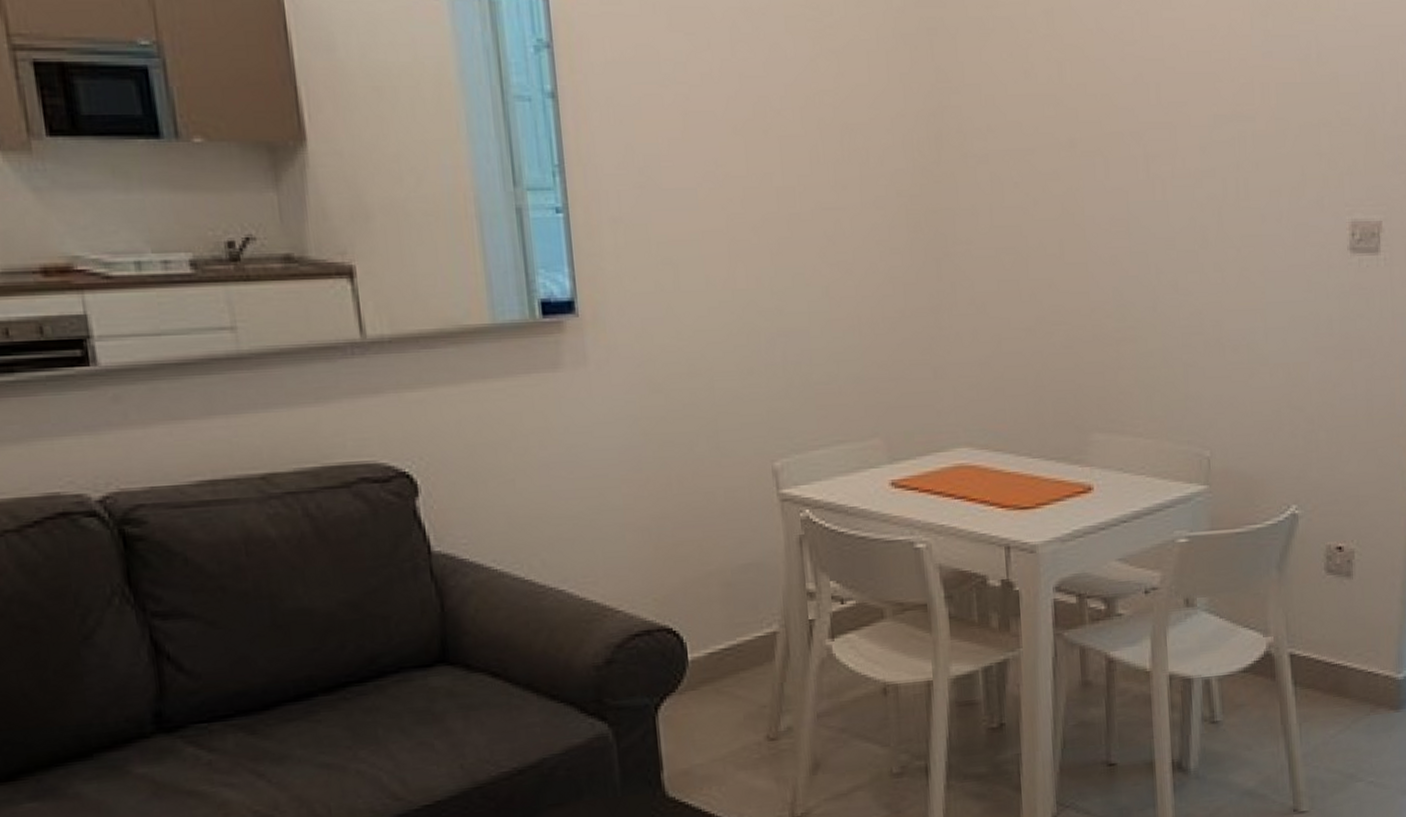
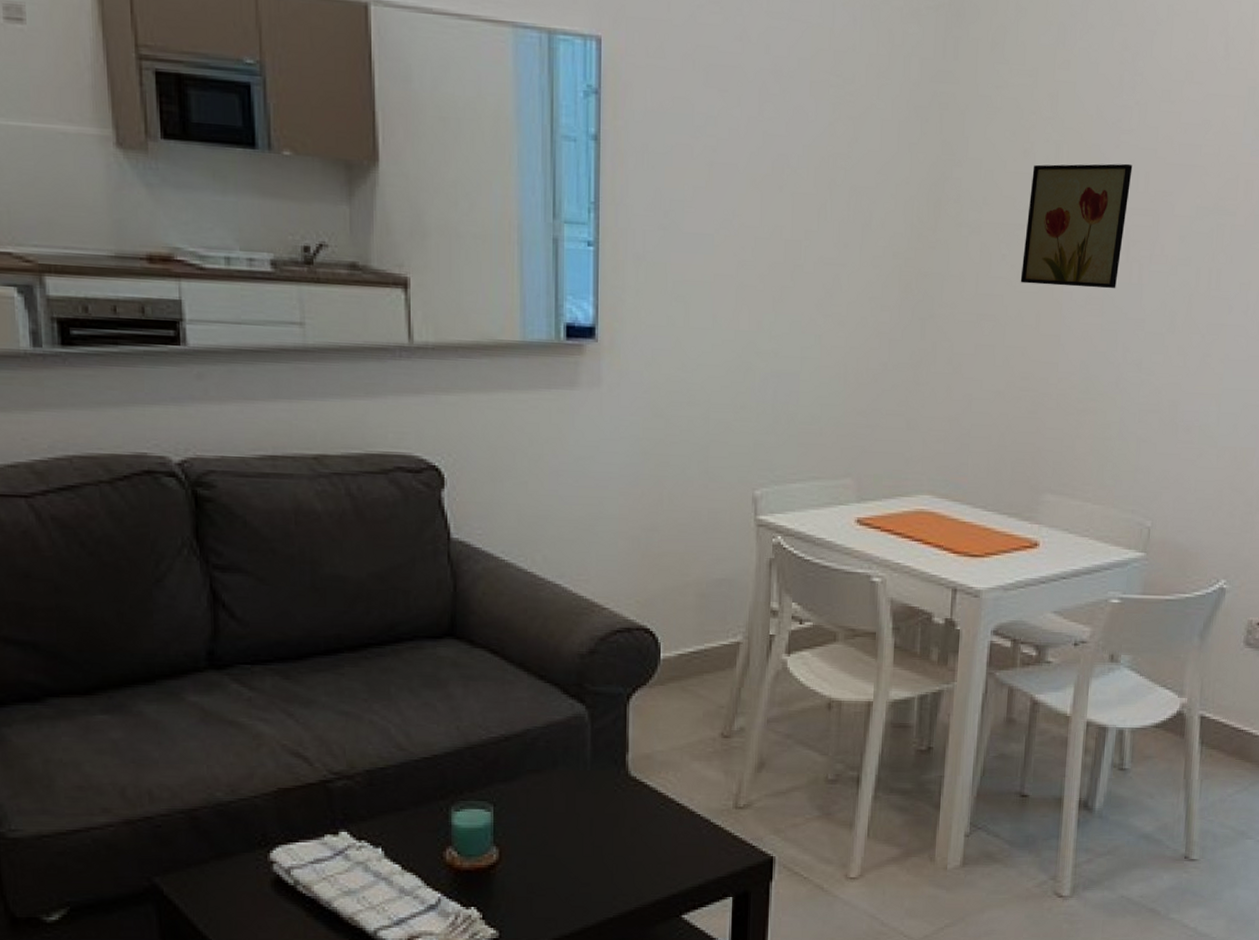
wall art: none [1036,76,1142,211] -> present [1020,163,1133,289]

